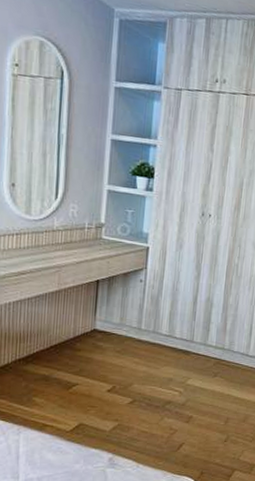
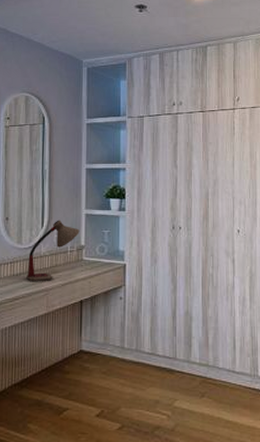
desk lamp: none [35,192,100,258] -> present [26,220,80,282]

